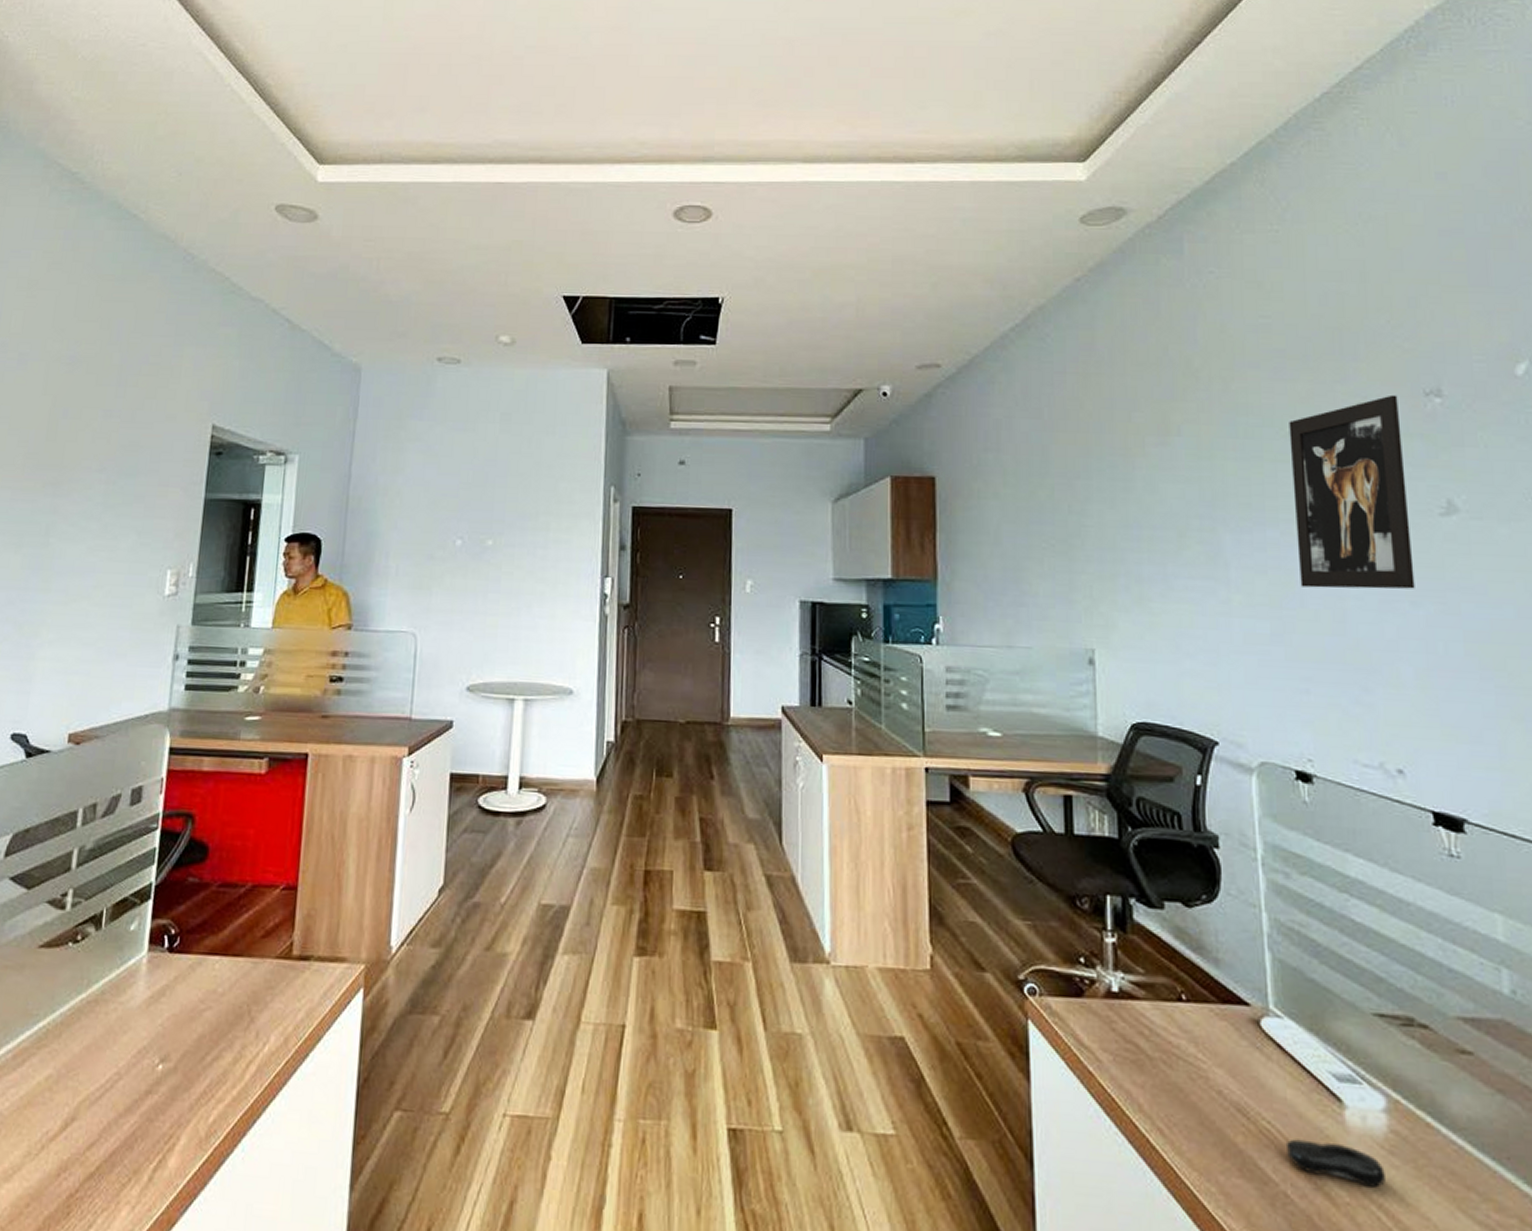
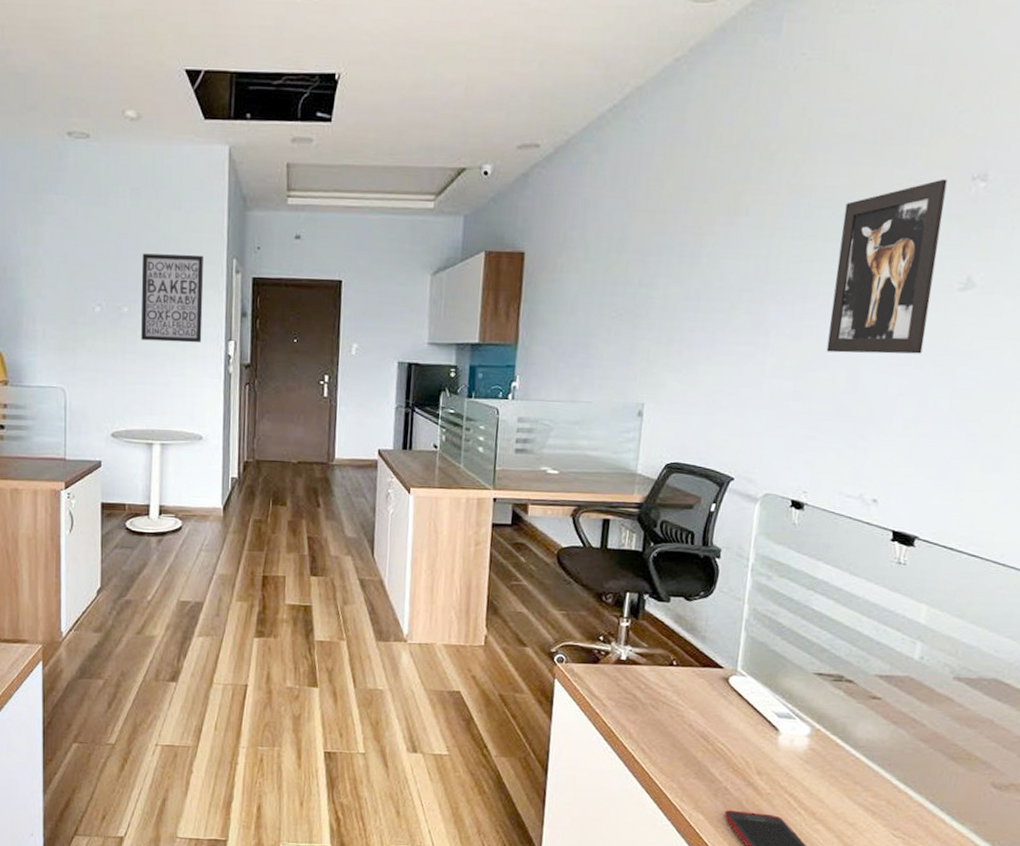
wall art: none [506,481,578,580] -> present [141,253,204,343]
computer mouse: present [1285,1139,1385,1188] -> none [731,754,800,784]

